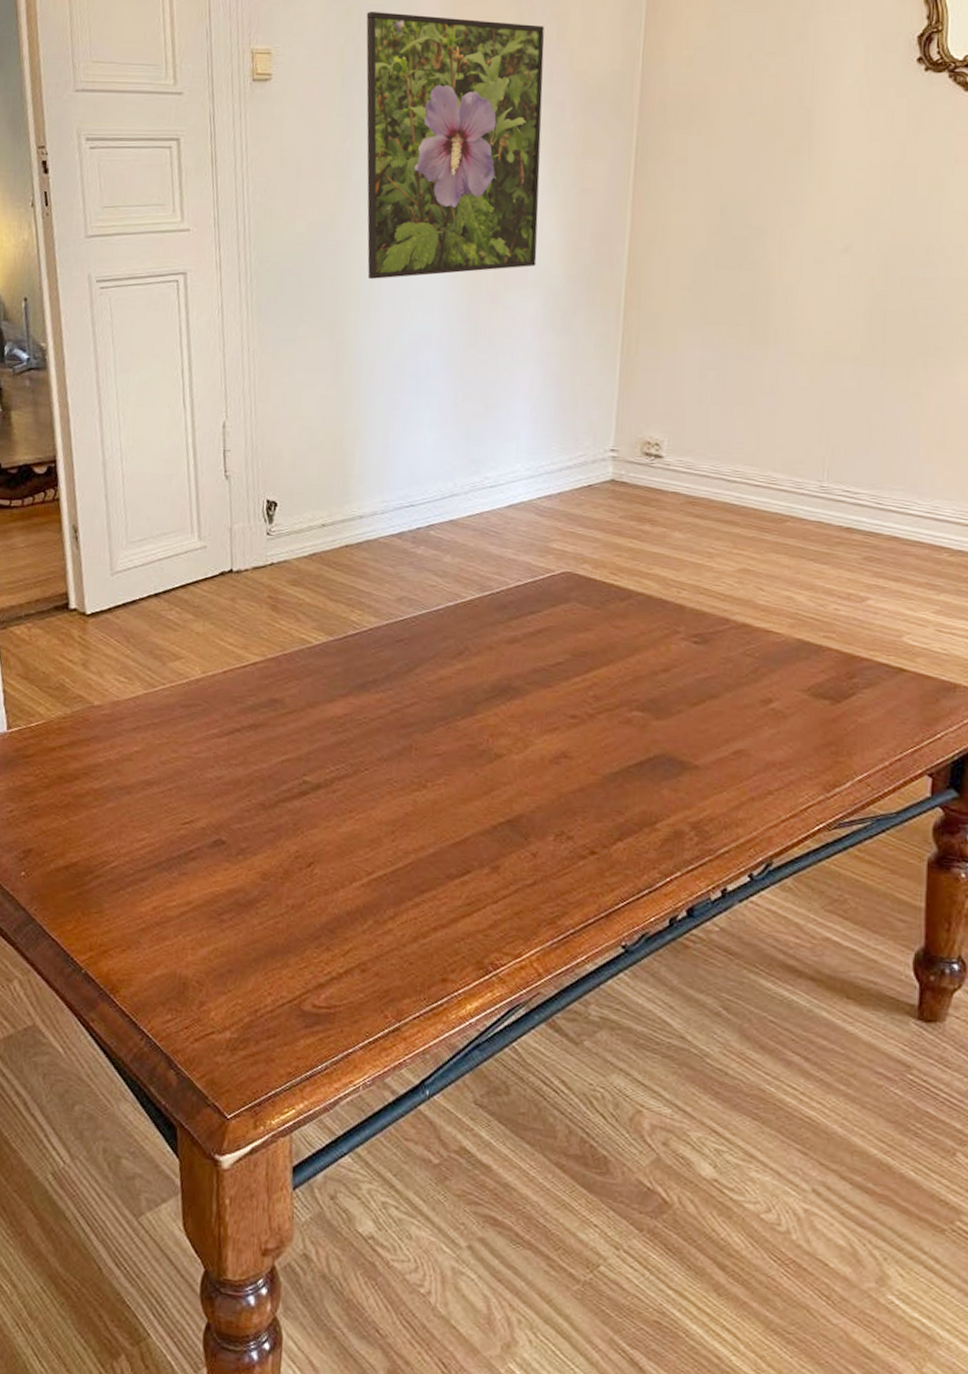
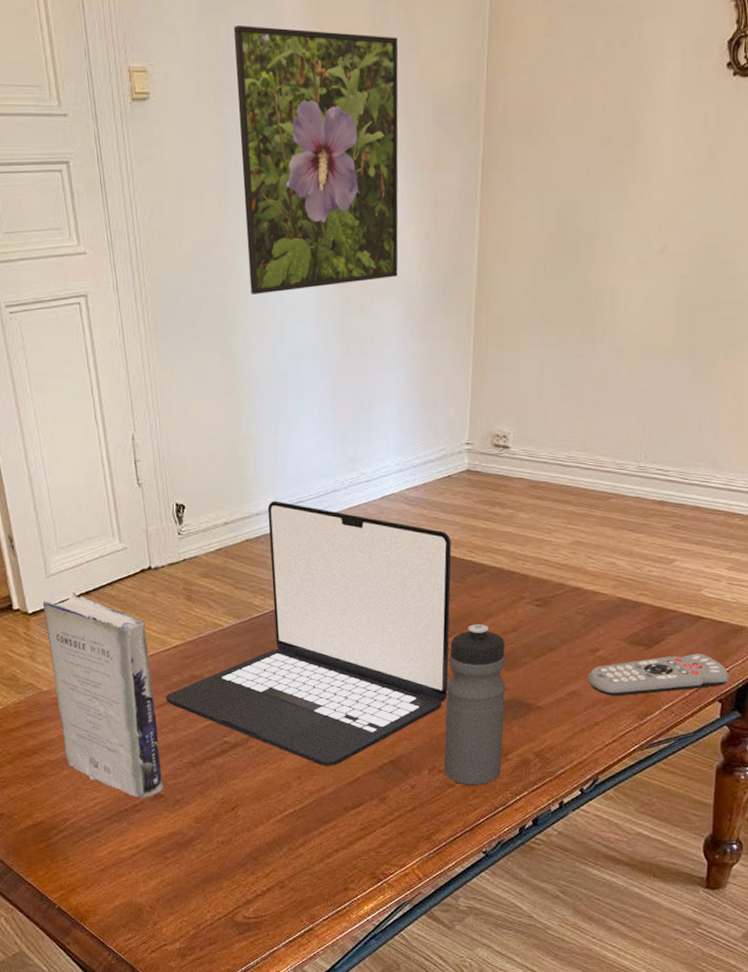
book: none [103,593,226,844] -> present [42,592,163,798]
laptop: none [237,503,590,822] -> present [165,501,452,766]
water bottle: none [574,660,655,860] -> present [444,624,506,785]
remote control: none [758,713,942,760] -> present [587,653,729,696]

